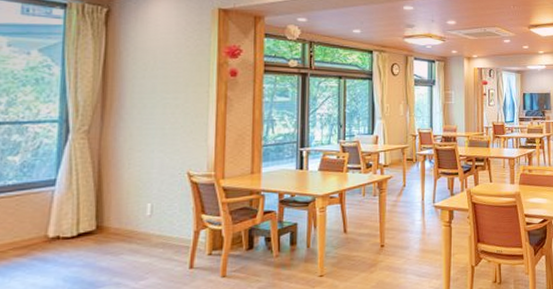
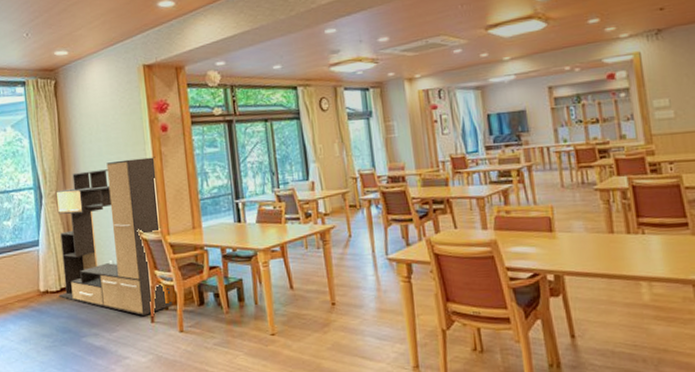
media console: none [73,100,220,262] -> present [55,157,172,316]

